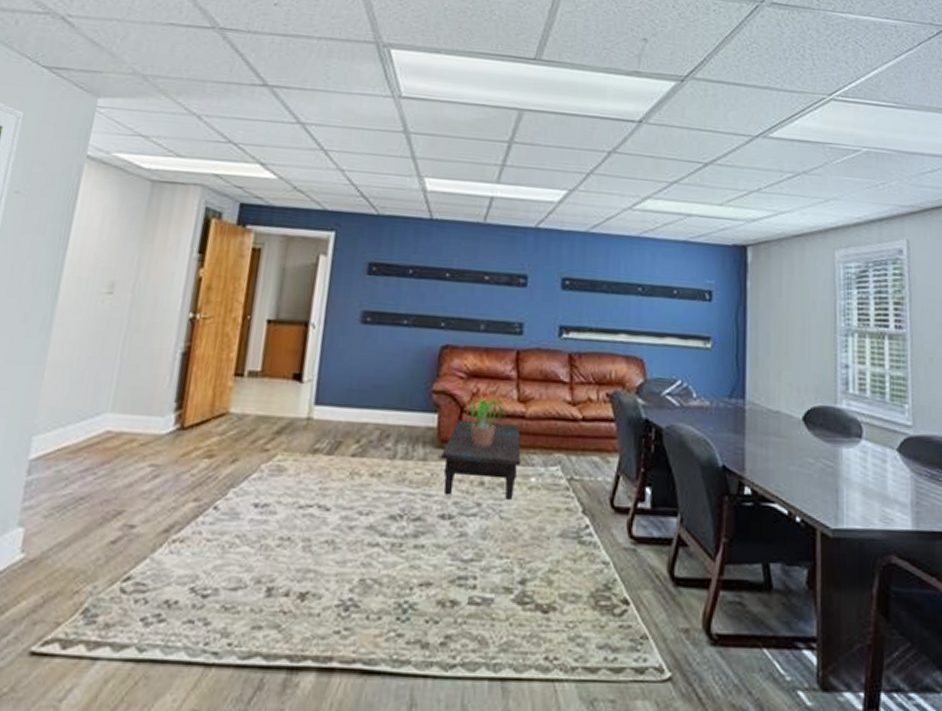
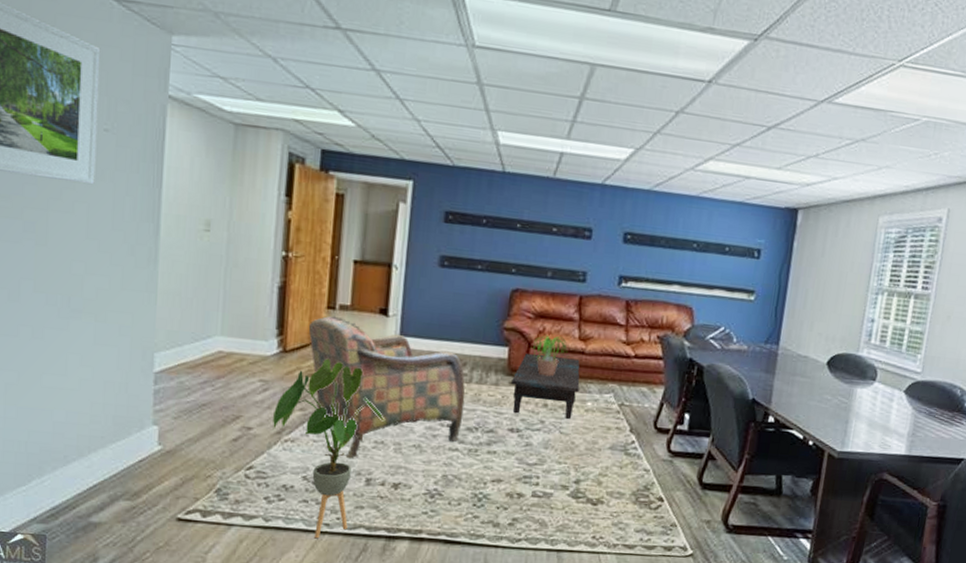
house plant: none [159,435,295,674] -> present [272,358,387,539]
armchair: none [211,384,388,562] -> present [308,316,465,459]

